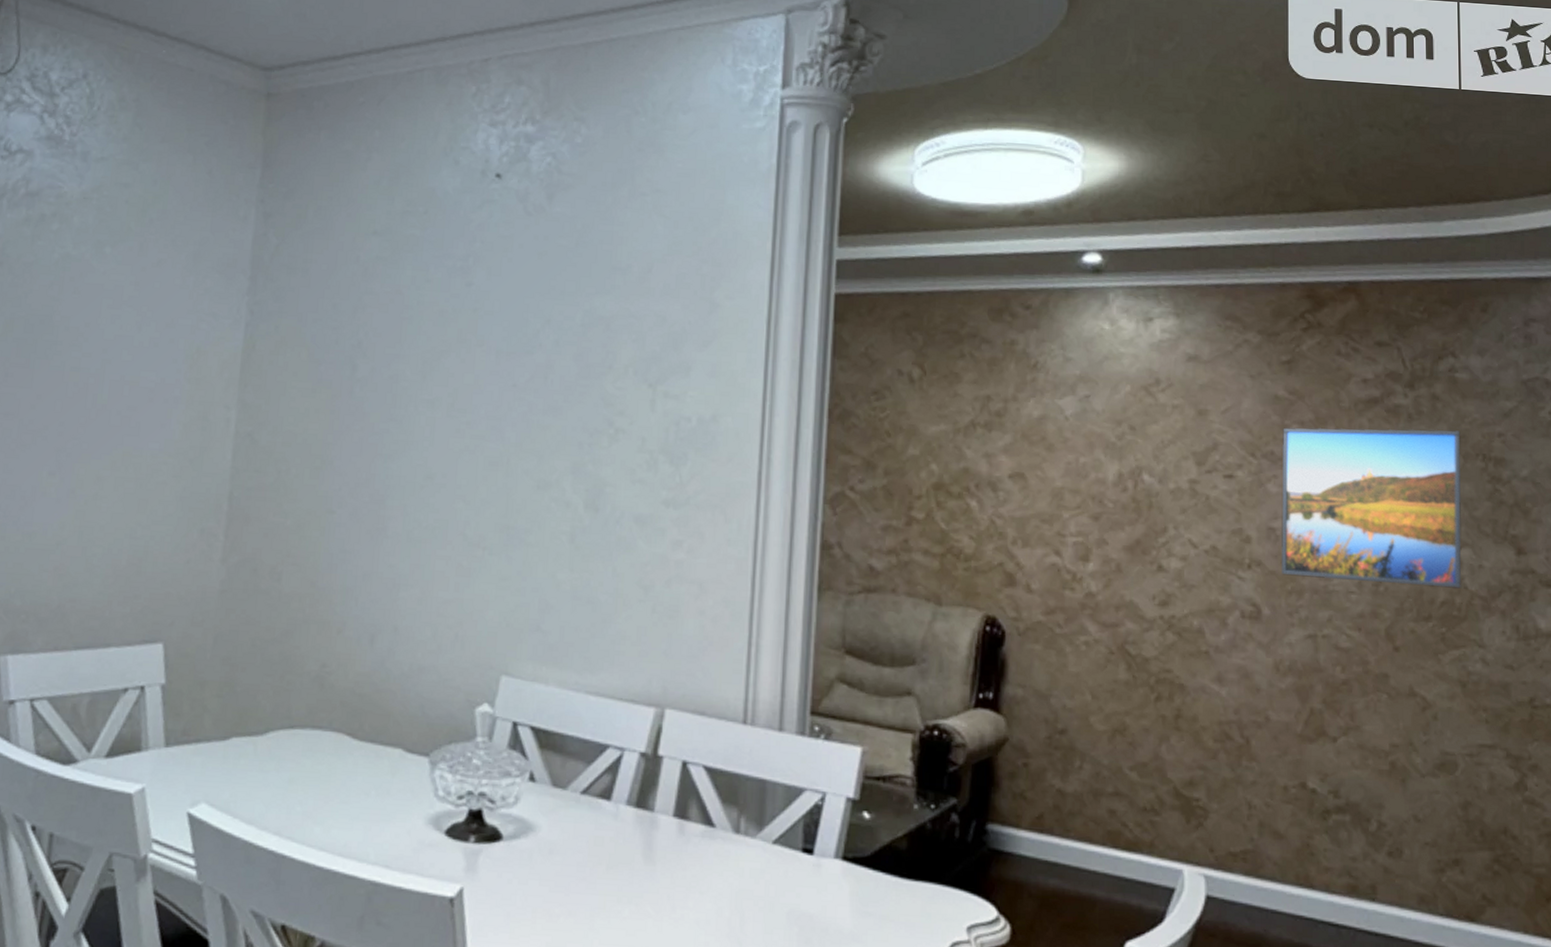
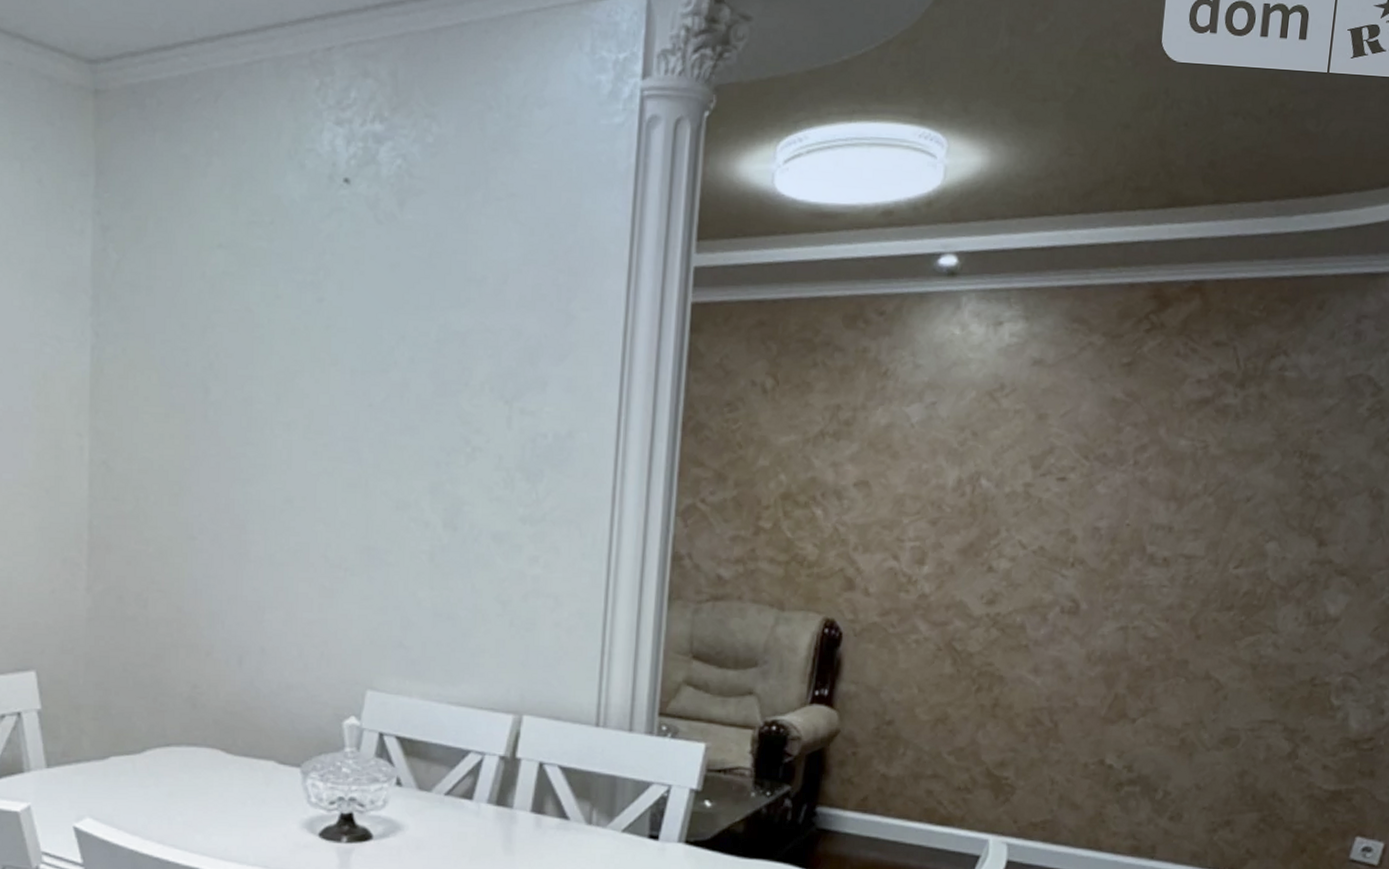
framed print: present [1281,427,1462,589] -> none [1102,428,1282,580]

